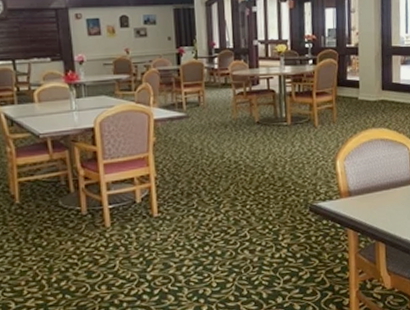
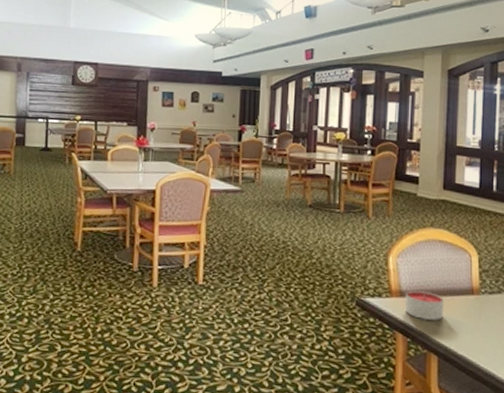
candle: none [354,187,388,214] -> present [406,289,444,321]

